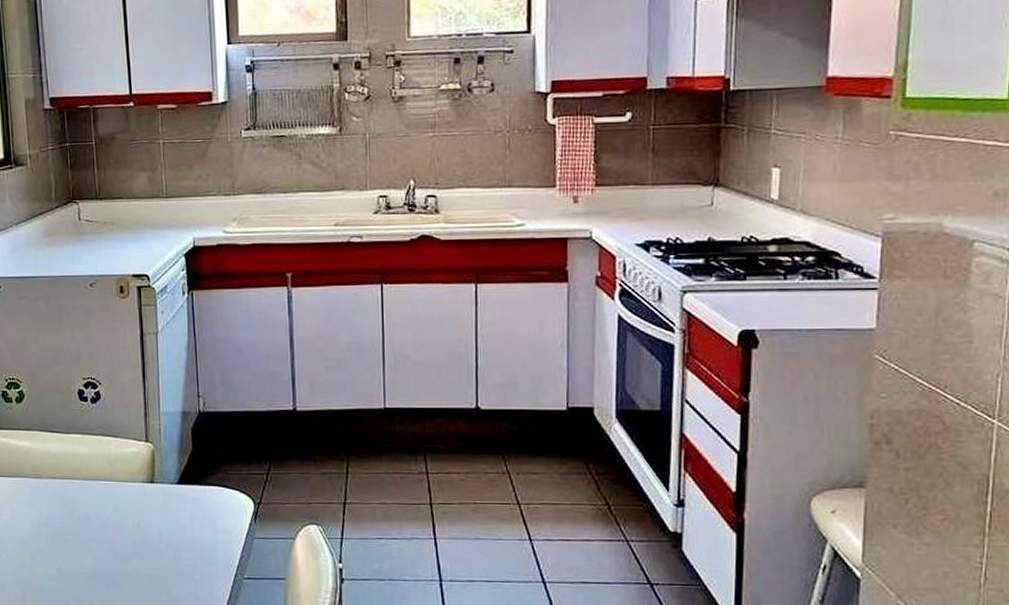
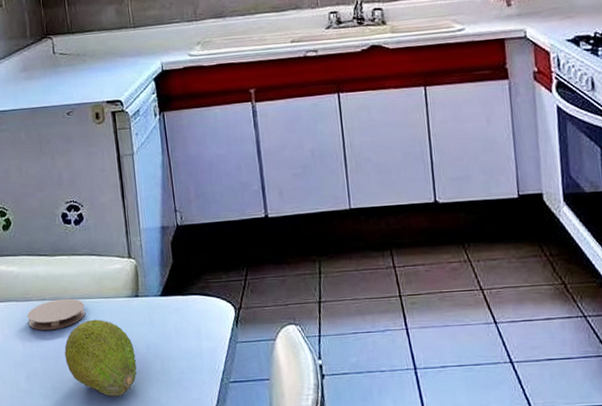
coaster: none [36,478,98,510] -> present [27,298,86,330]
fruit: none [73,502,147,583] -> present [64,319,137,396]

